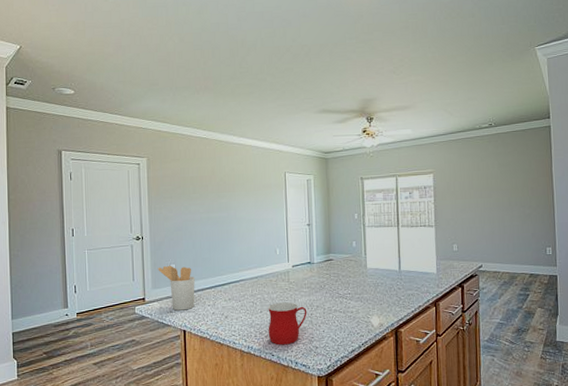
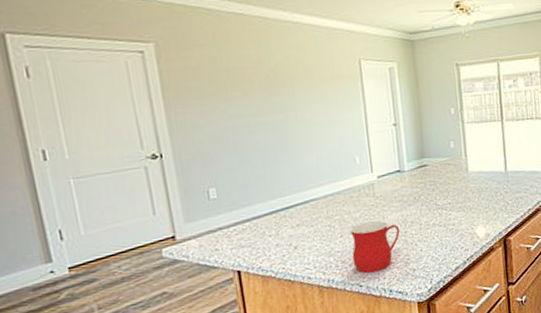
utensil holder: present [158,265,195,311] -> none [190,189,250,248]

